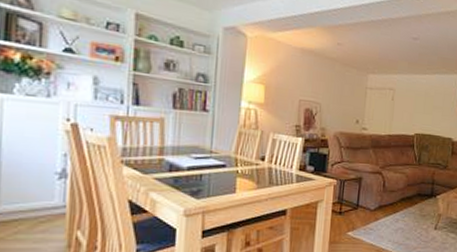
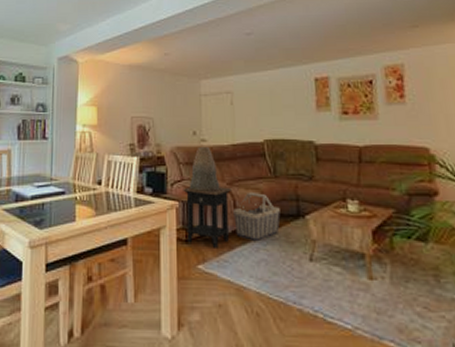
side table: none [340,168,384,219] -> present [183,187,233,248]
decorative urn: none [348,133,374,173] -> present [190,146,220,191]
basket: none [382,176,419,215] -> present [233,193,281,242]

